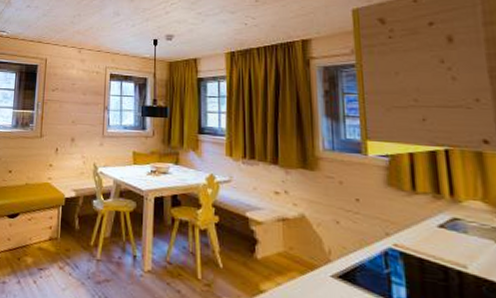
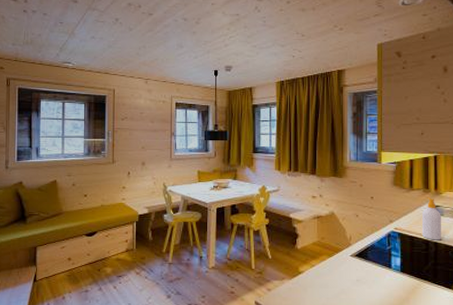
soap bottle: none [434,206,467,269] -> present [422,197,441,240]

